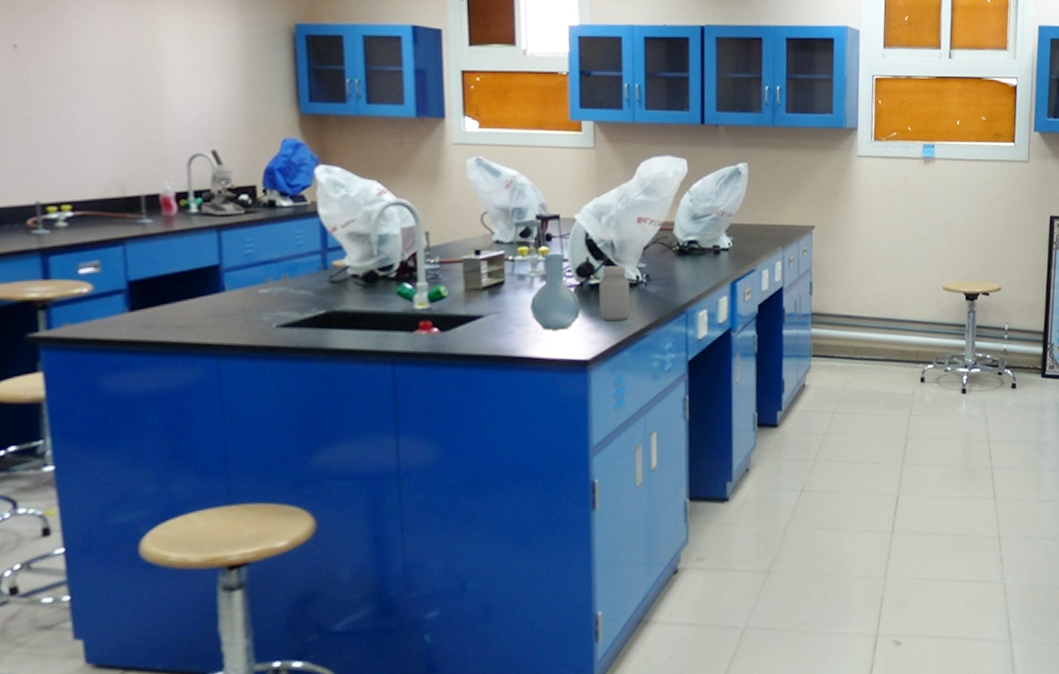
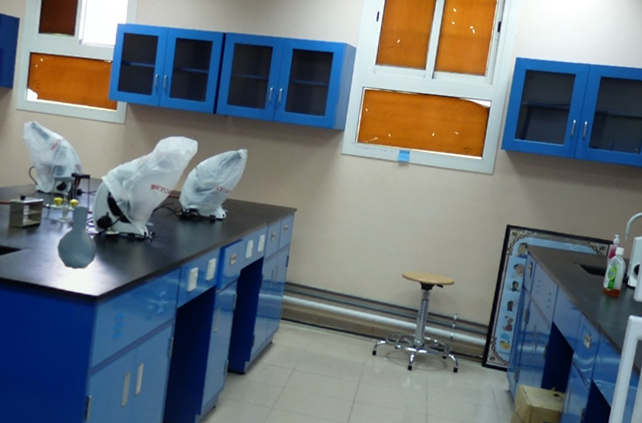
jar: present [599,265,631,322] -> none [111,221,139,268]

